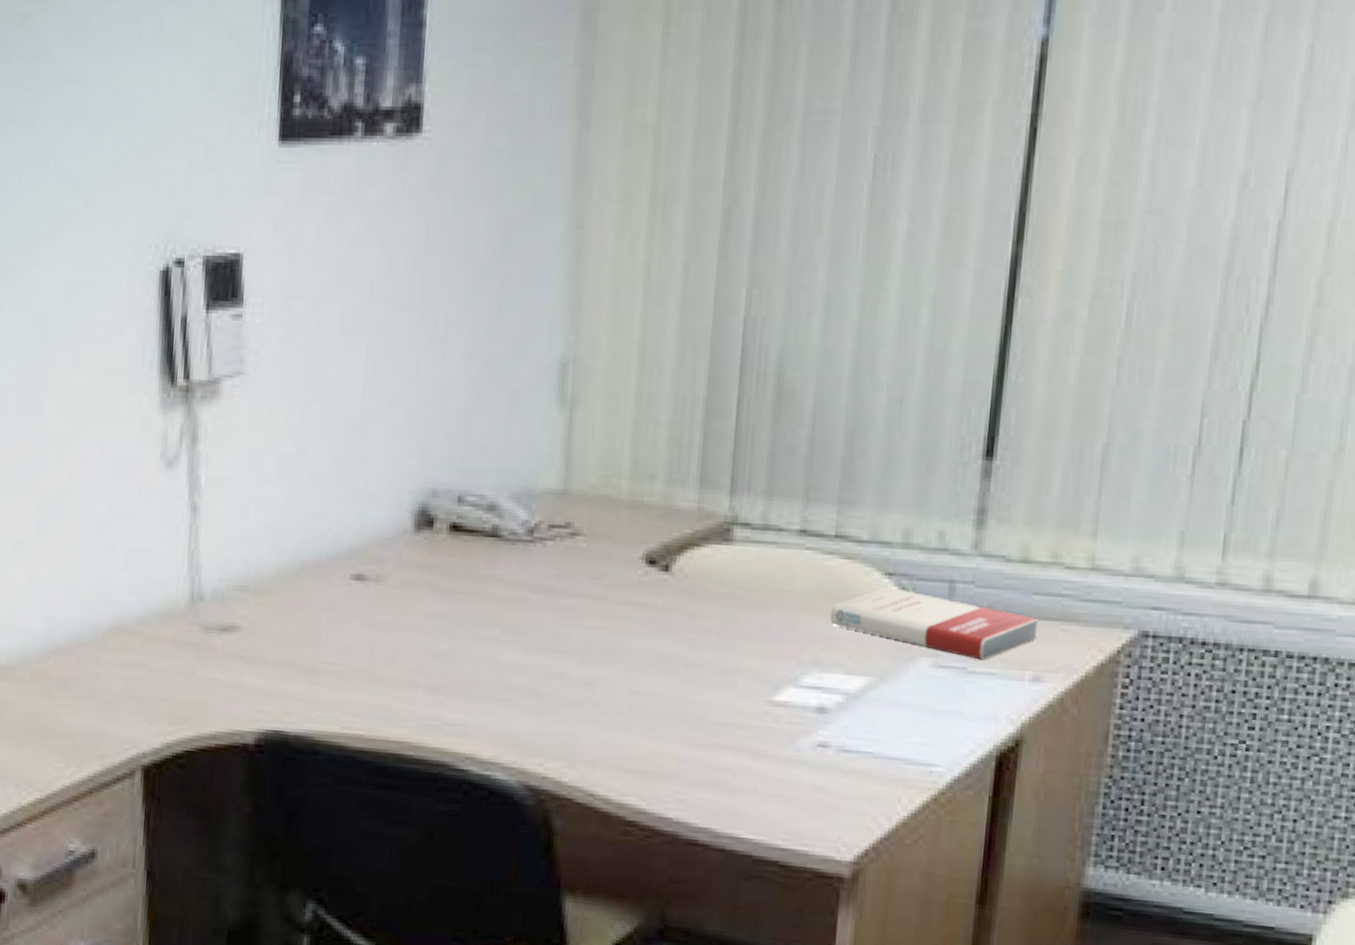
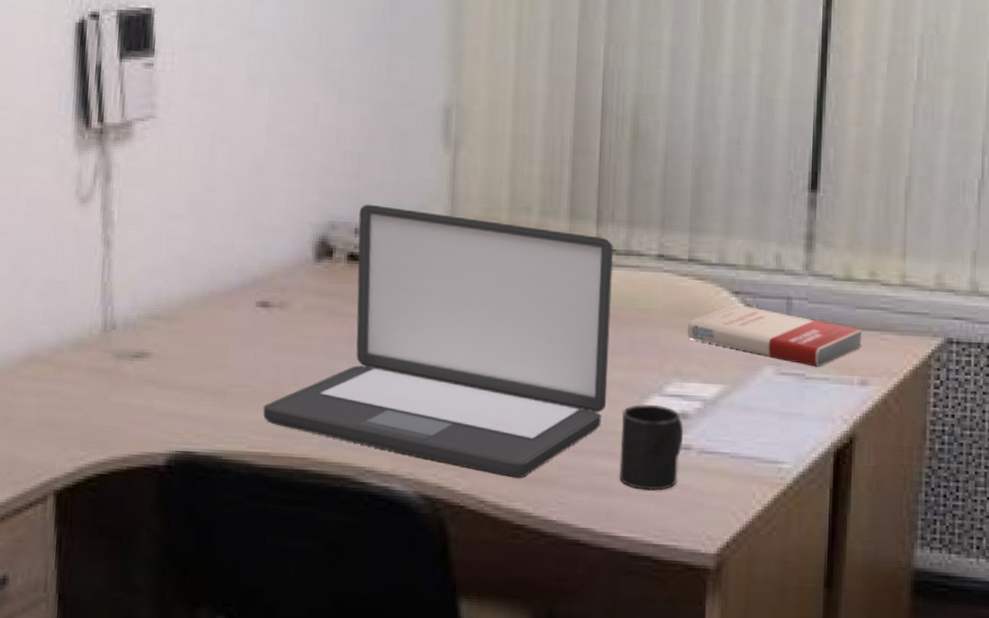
laptop: none [357,470,748,772] -> present [263,204,613,478]
mug: none [745,696,821,791] -> present [619,404,684,491]

